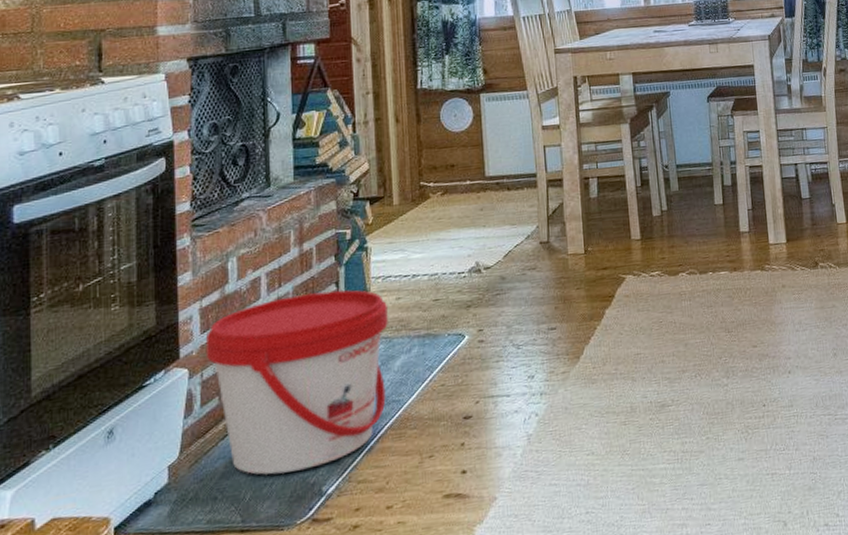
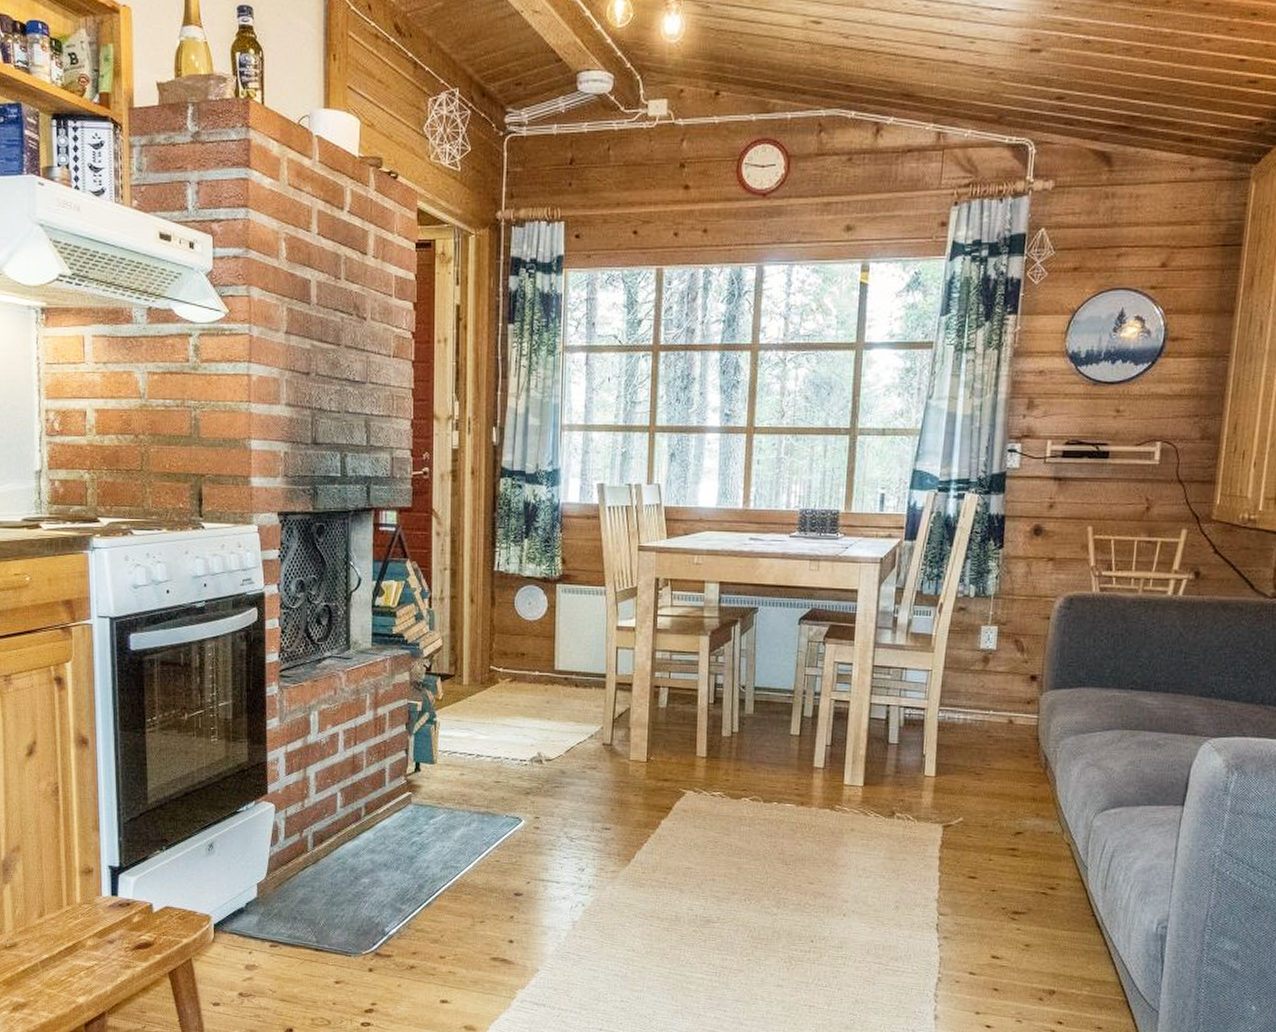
bucket: present [205,290,388,475] -> none [289,755,451,910]

